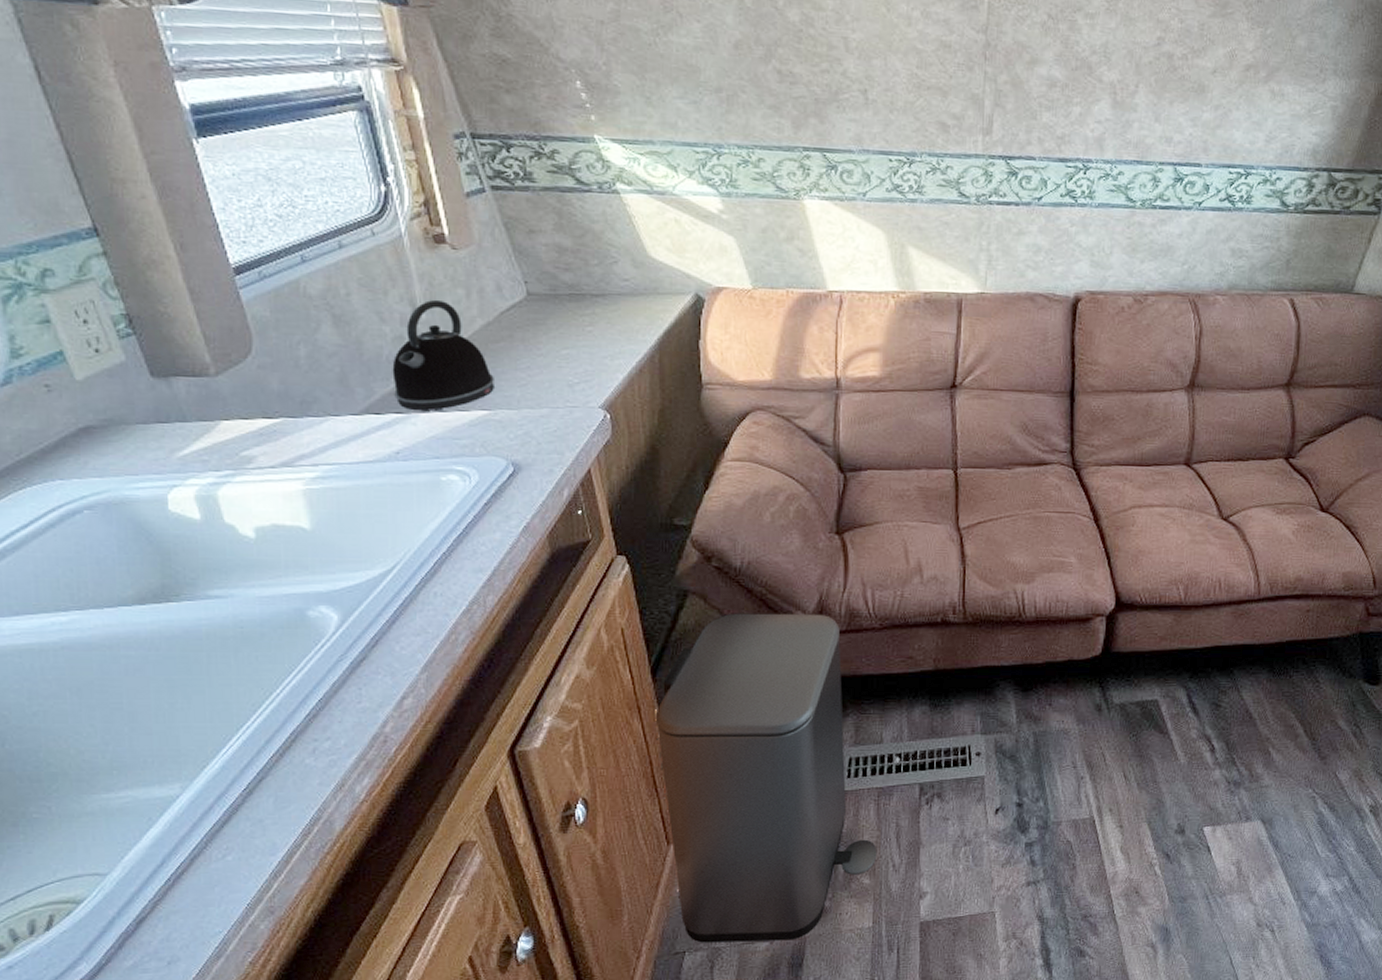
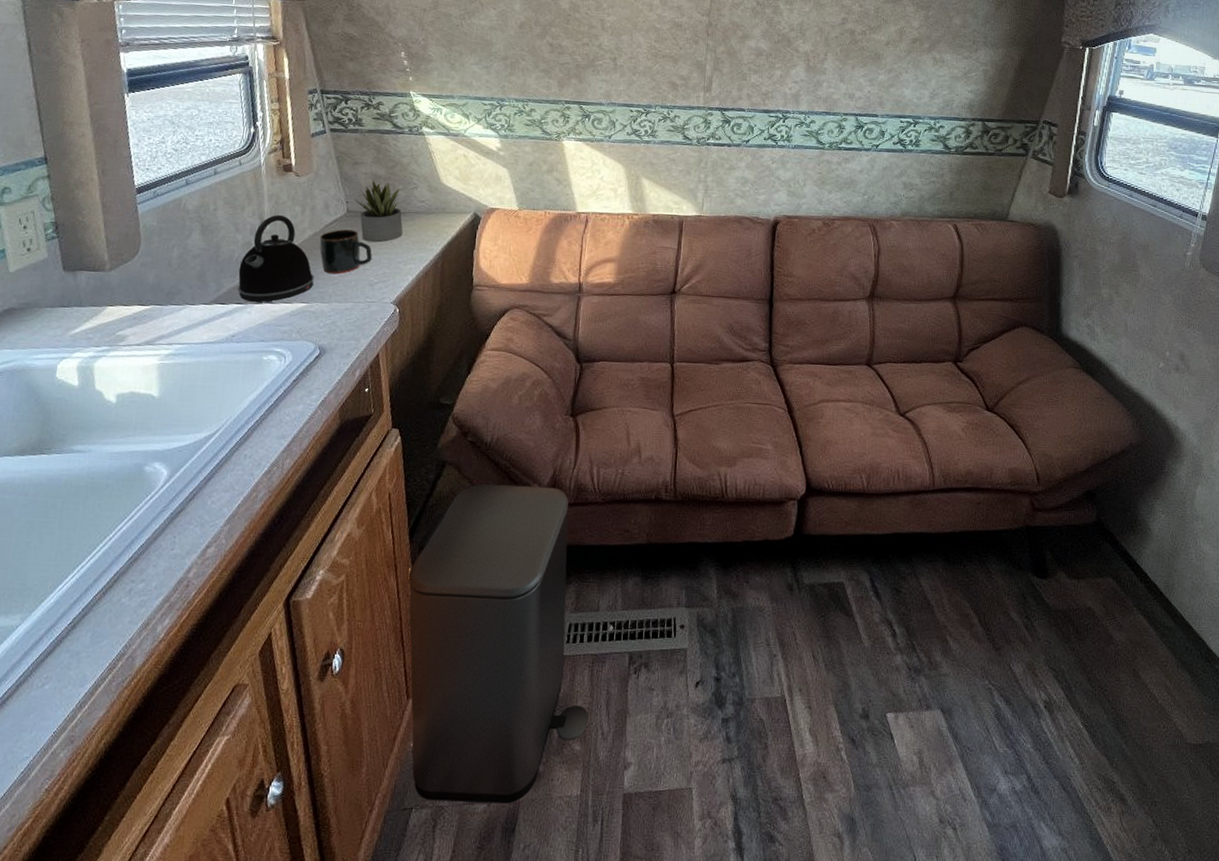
mug: none [495,317,568,374] -> present [319,229,372,274]
succulent plant: none [539,253,605,333] -> present [357,180,403,243]

